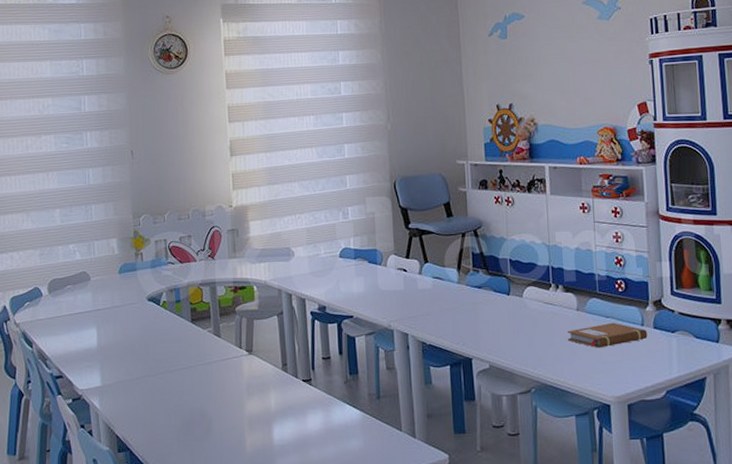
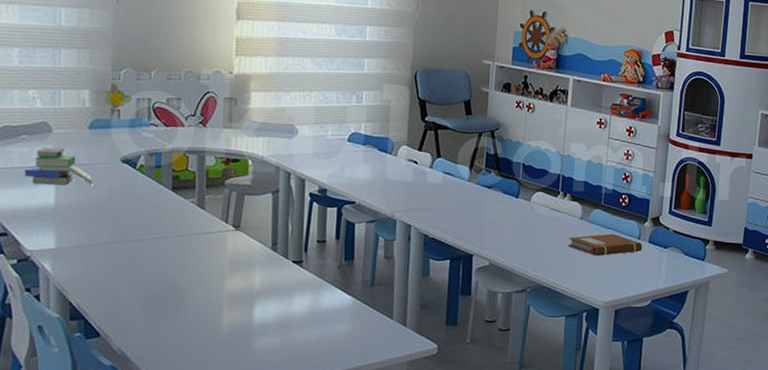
book: none [72,293,127,329] -> present [24,147,94,185]

